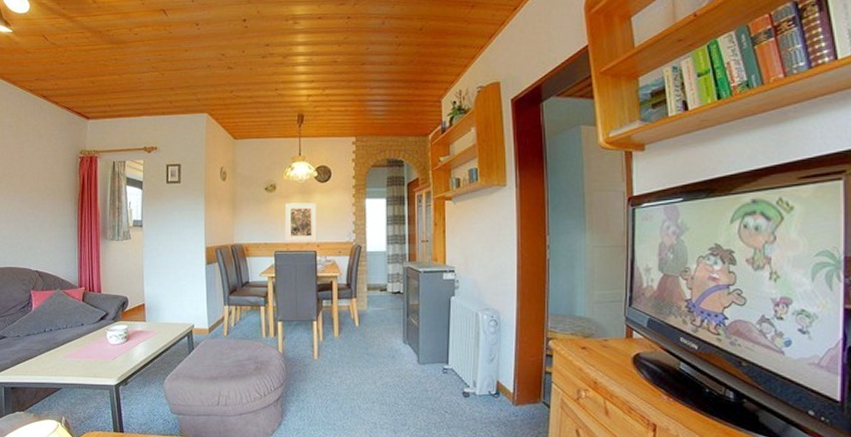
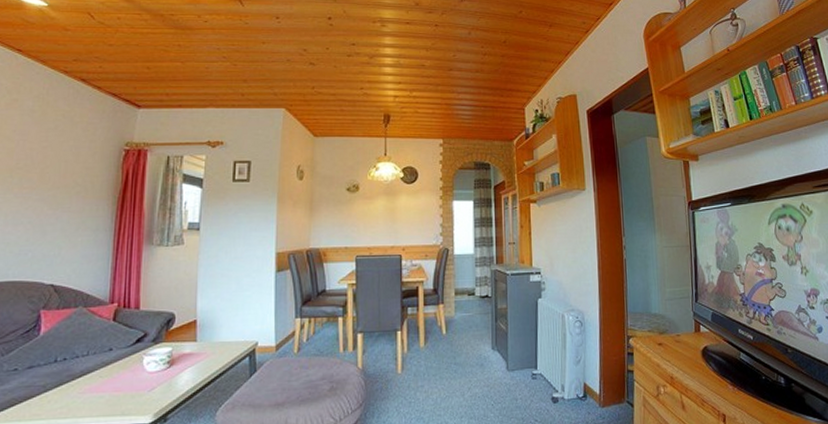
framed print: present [285,202,317,242] -> none [368,204,403,246]

